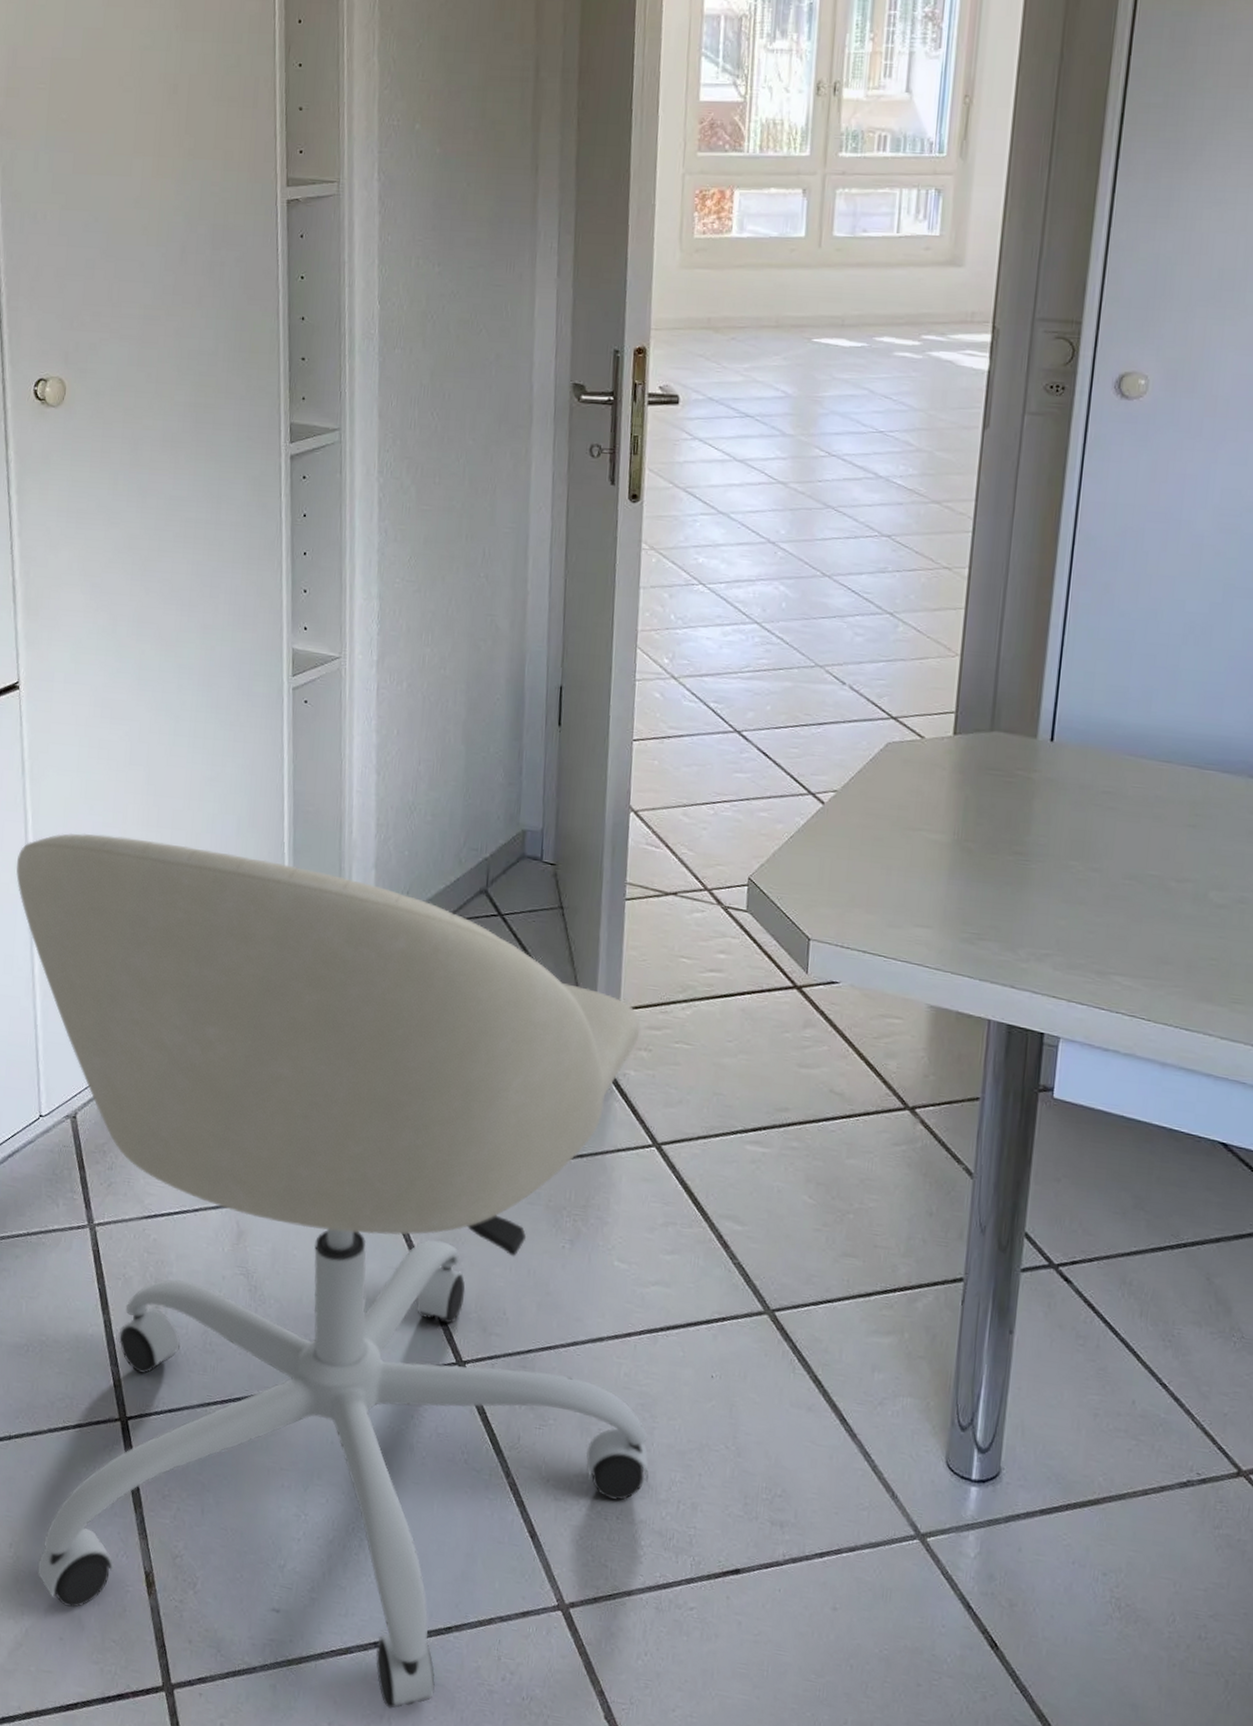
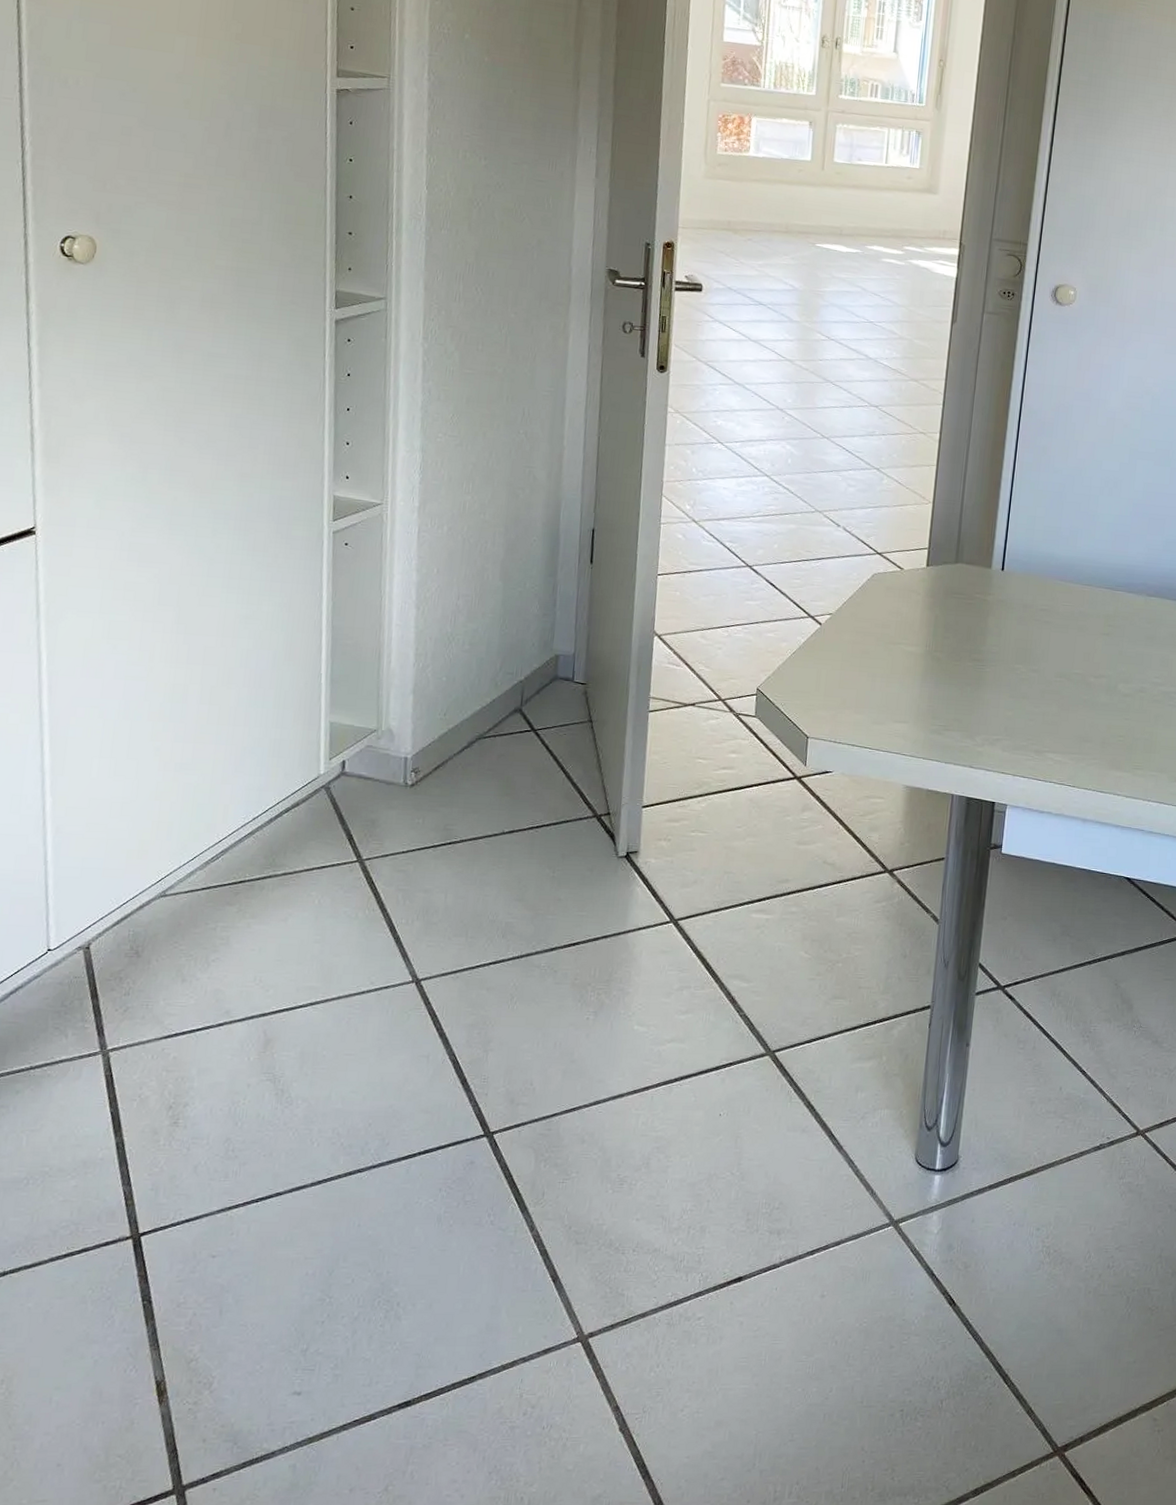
office chair: present [16,832,650,1709] -> none [27,672,663,1463]

